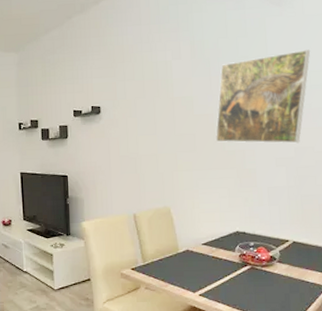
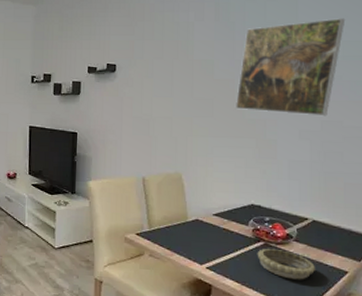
decorative bowl: none [244,271,299,299] -> present [257,248,316,280]

